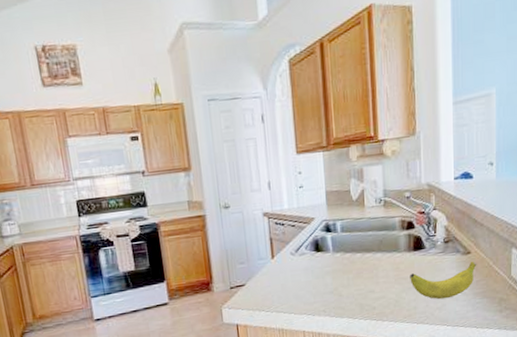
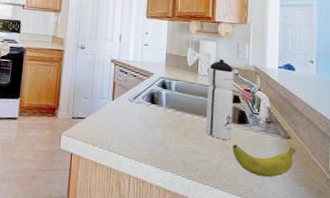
water bottle: none [376,183,408,272] -> present [206,59,234,140]

